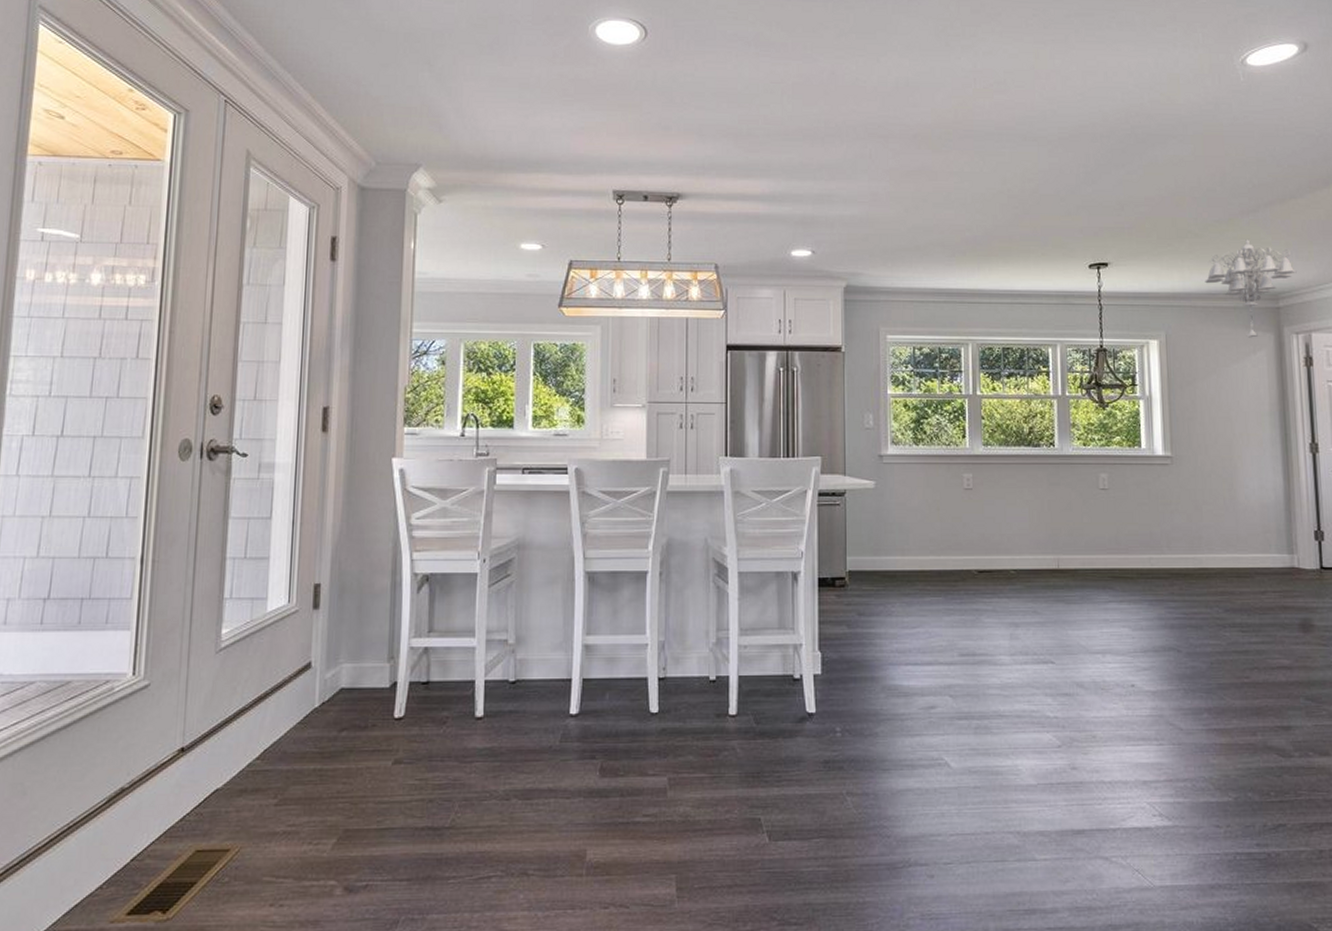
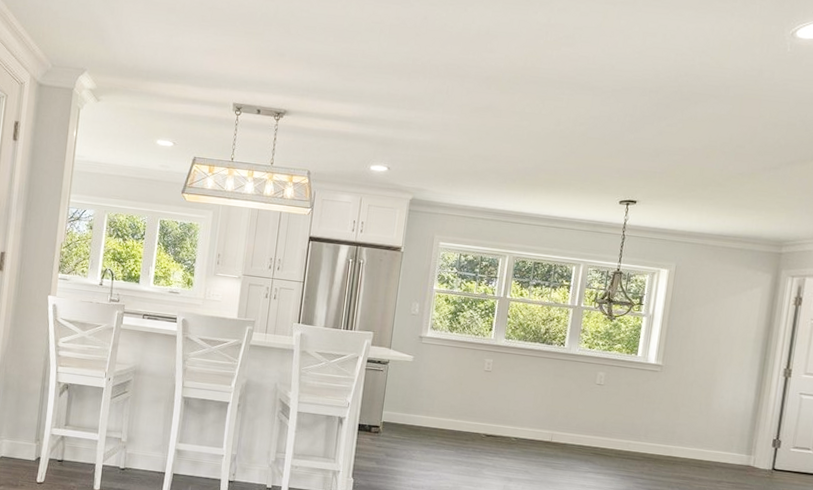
chandelier: present [1205,240,1297,338] -> none [719,192,804,277]

